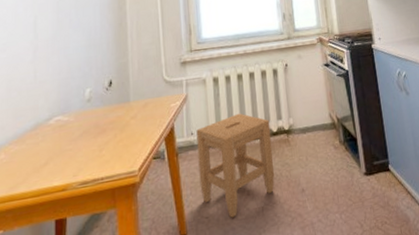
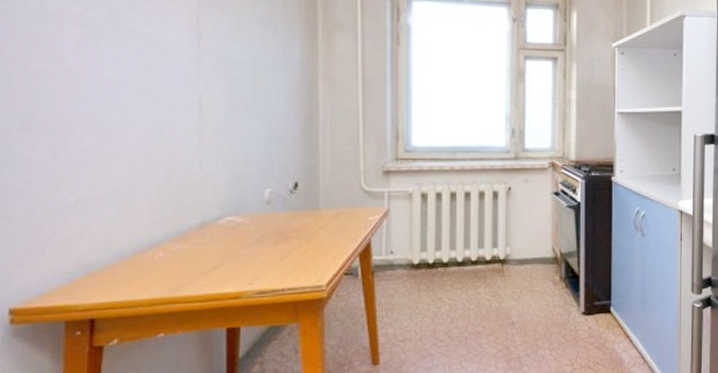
stool: present [196,113,275,218] -> none [397,235,484,344]

